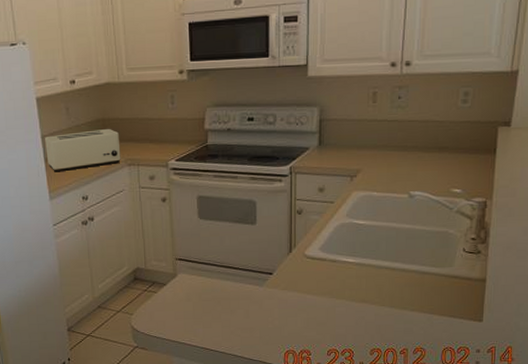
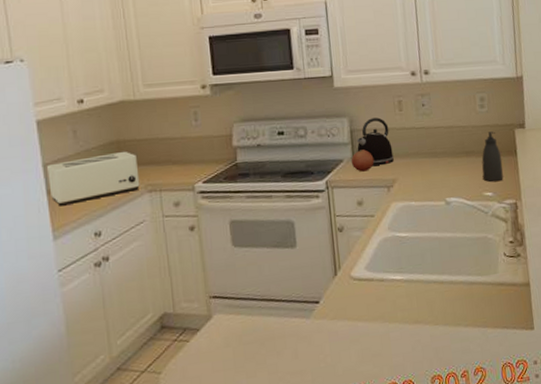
fruit: none [317,139,340,160] -> present [351,149,374,172]
kettle: none [324,108,362,156] -> present [356,117,395,167]
soap dispenser: none [453,128,478,180] -> present [481,131,503,182]

